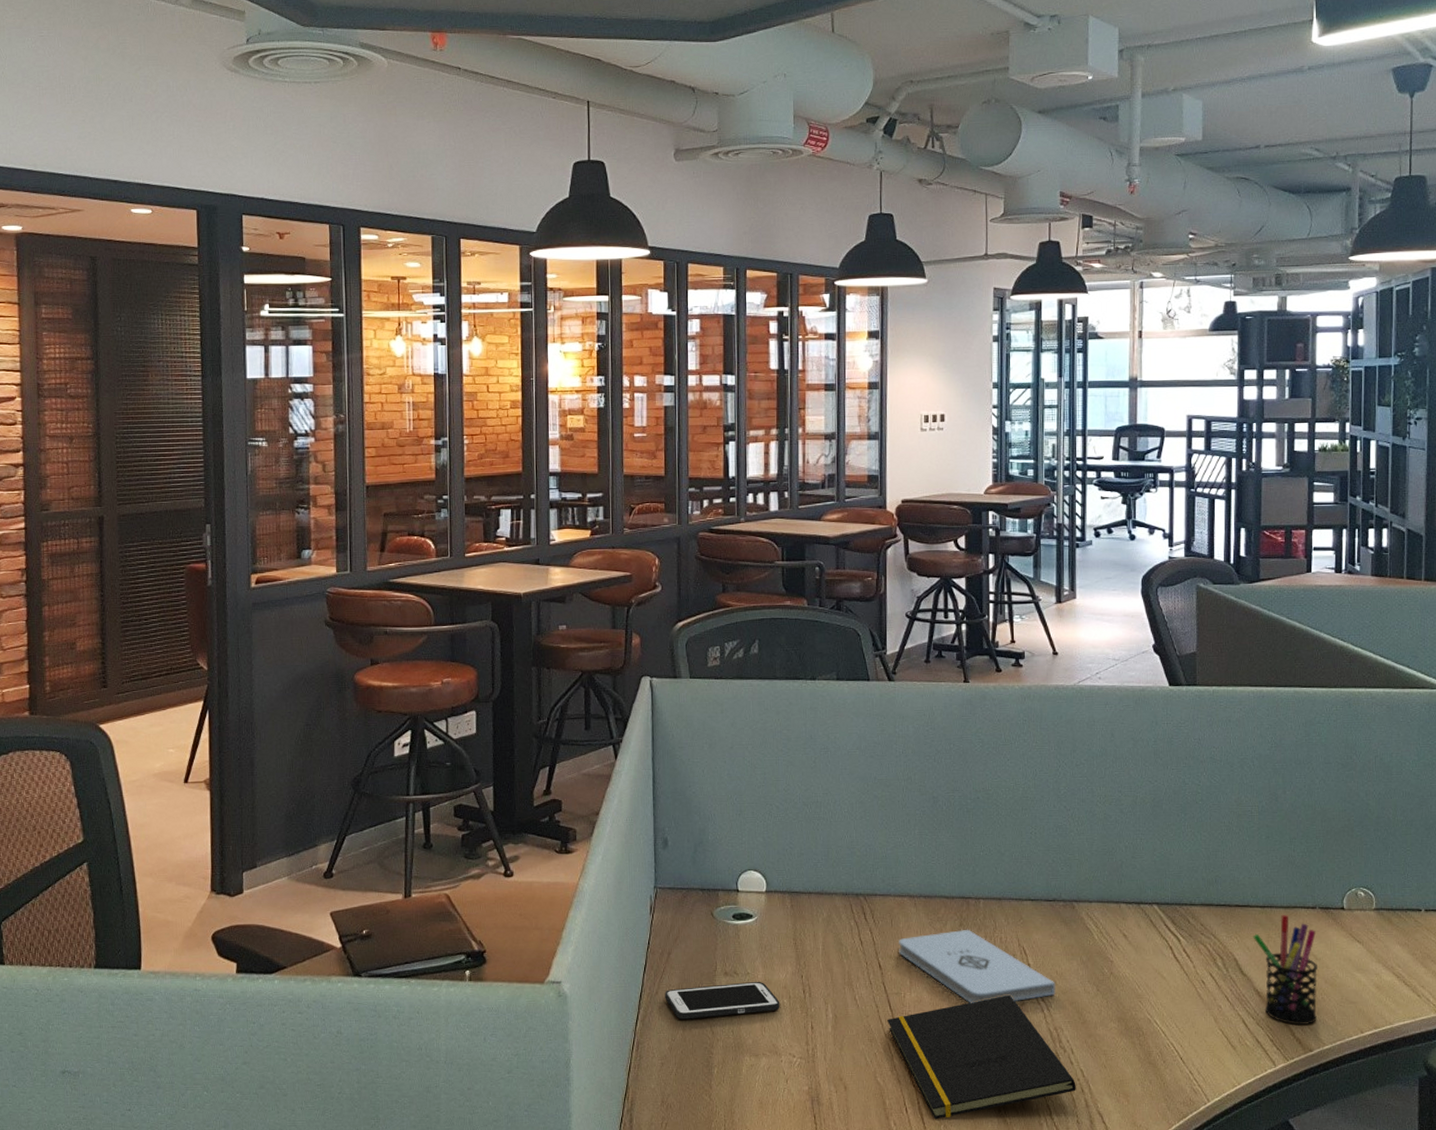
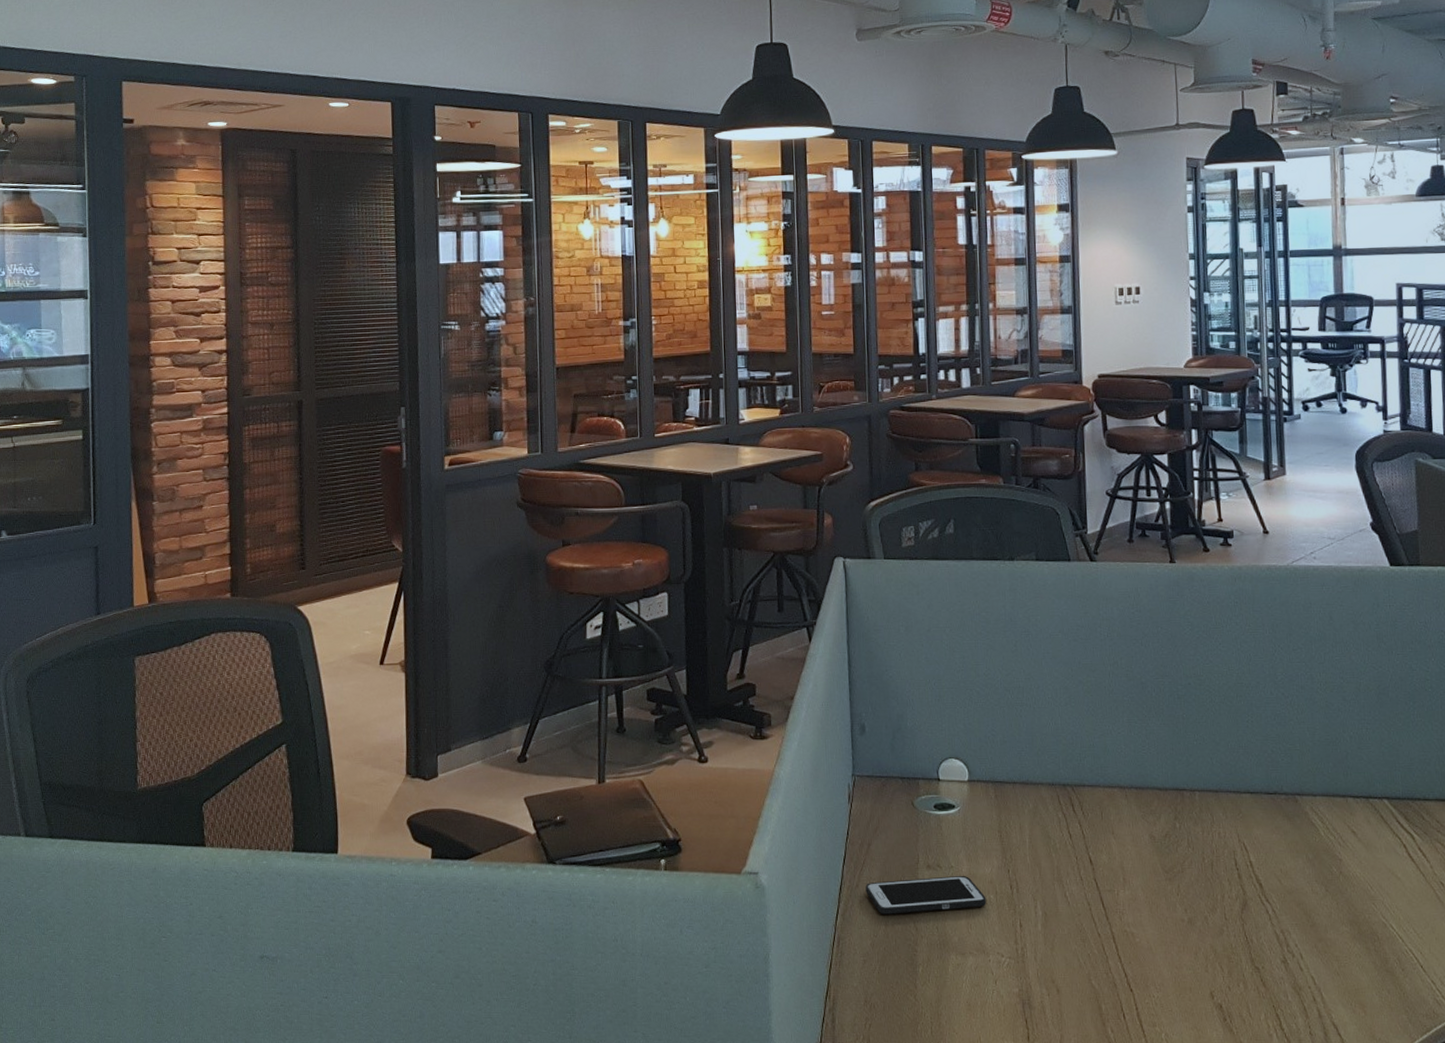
notepad: present [887,994,1076,1120] -> none [1100,893,1307,1028]
notepad: present [899,929,1056,1003] -> none [1110,823,1281,902]

